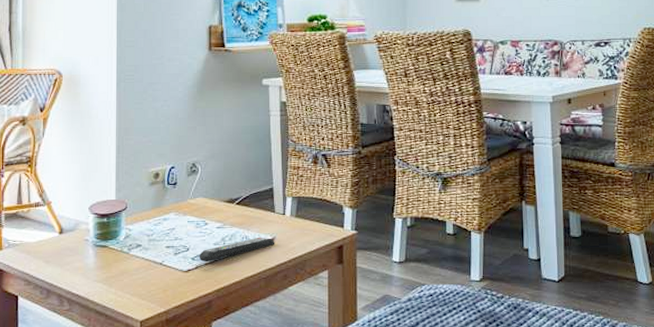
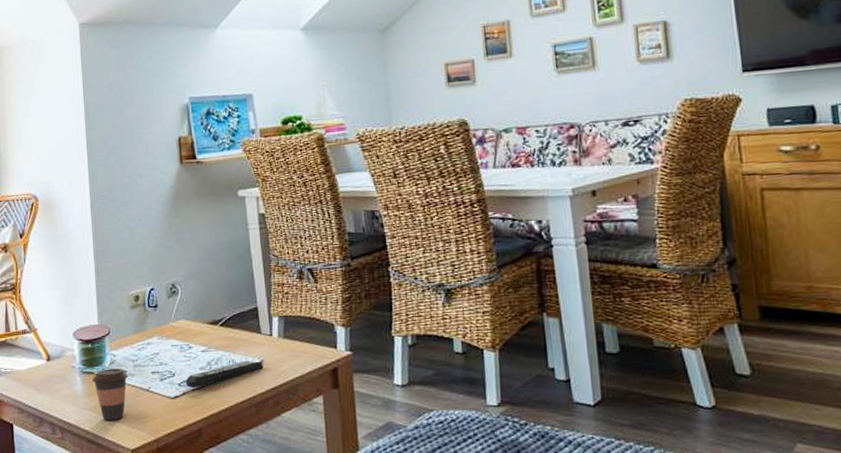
coffee cup: none [105,242,142,293] -> present [92,368,128,421]

